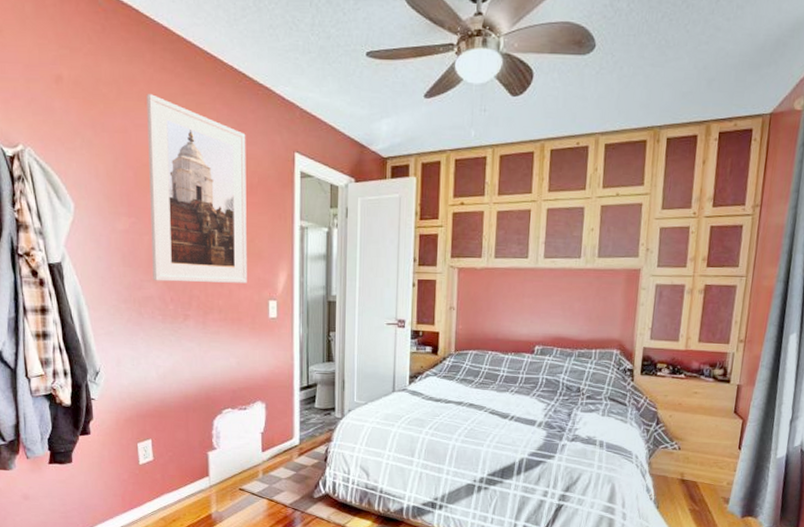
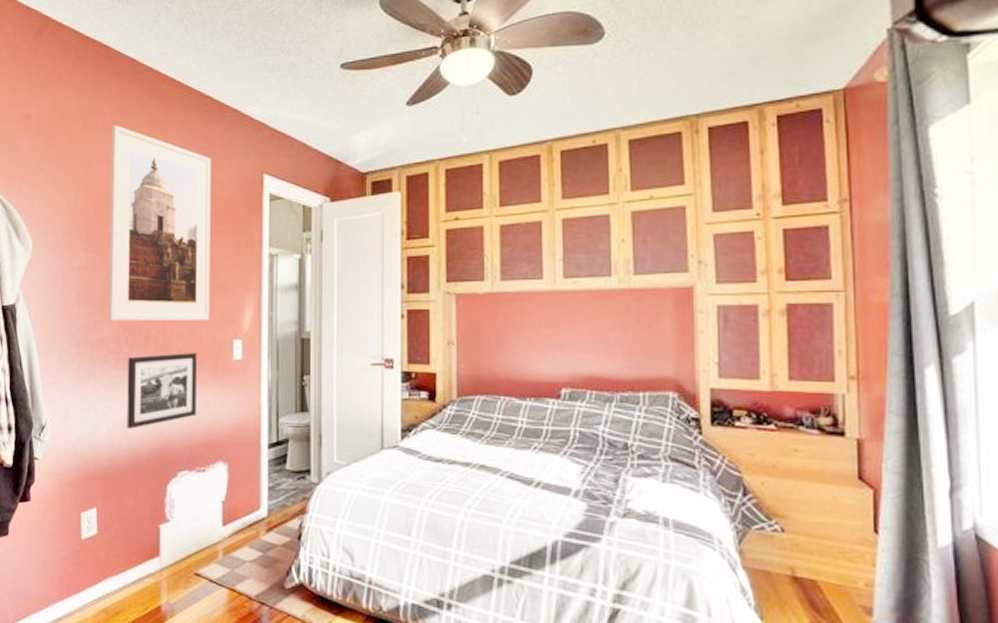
picture frame: none [173,311,237,374] -> present [127,353,197,429]

